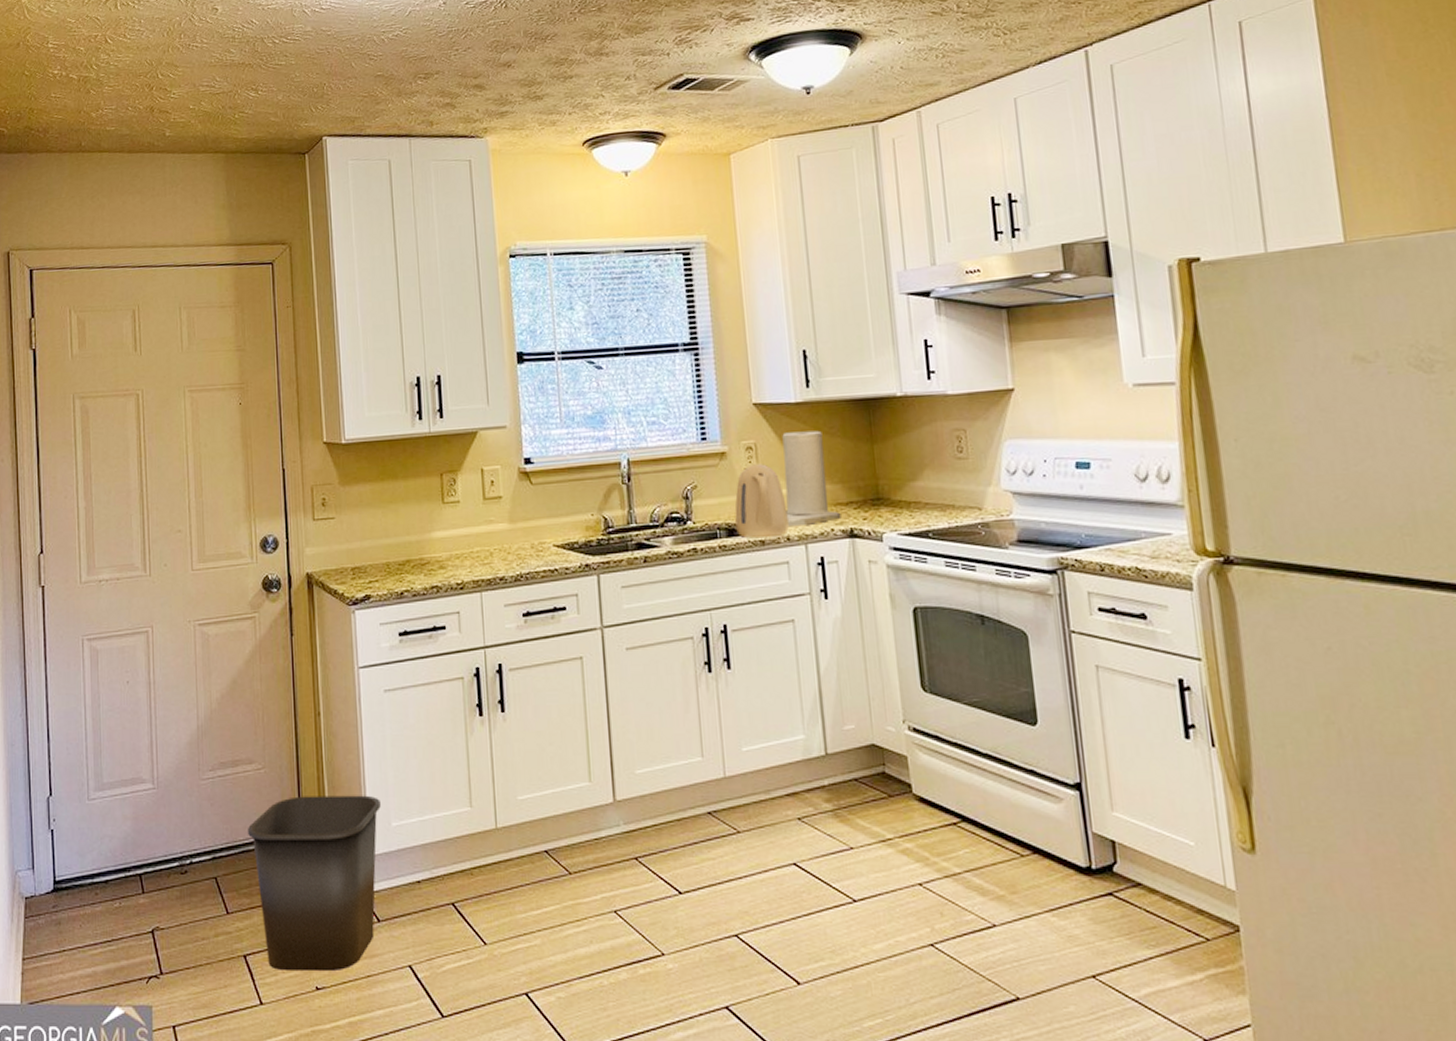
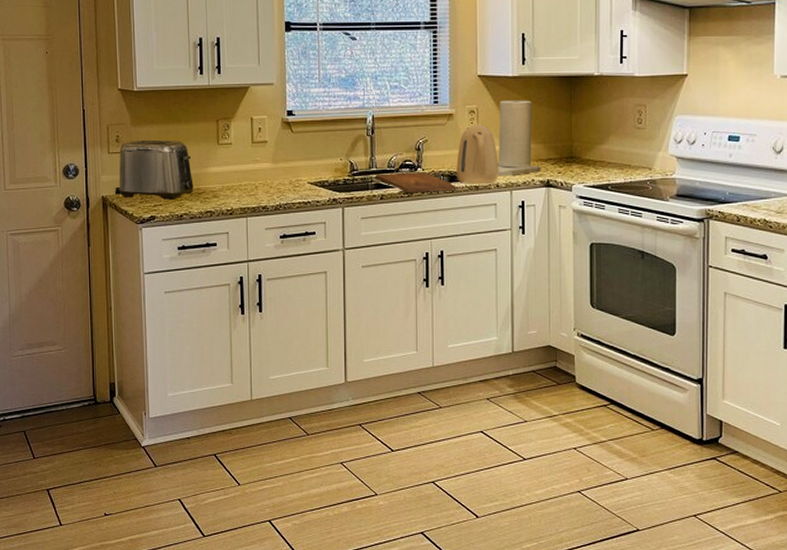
waste bin: present [248,795,381,970] -> none [51,371,159,502]
toaster: none [321,500,416,574] -> present [114,139,194,200]
cutting board: none [636,526,737,552] -> present [376,172,457,192]

